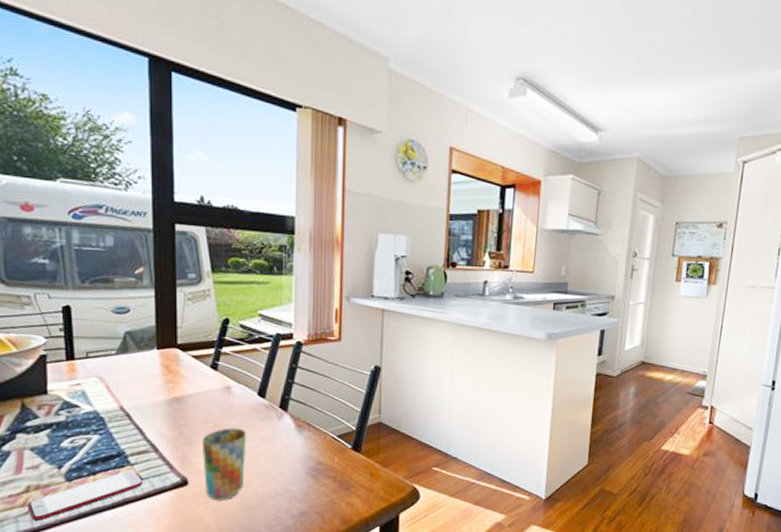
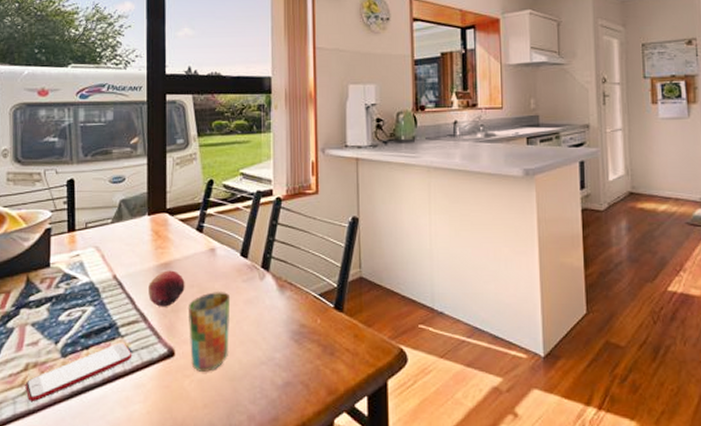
fruit: none [159,405,198,440] -> present [149,270,185,307]

